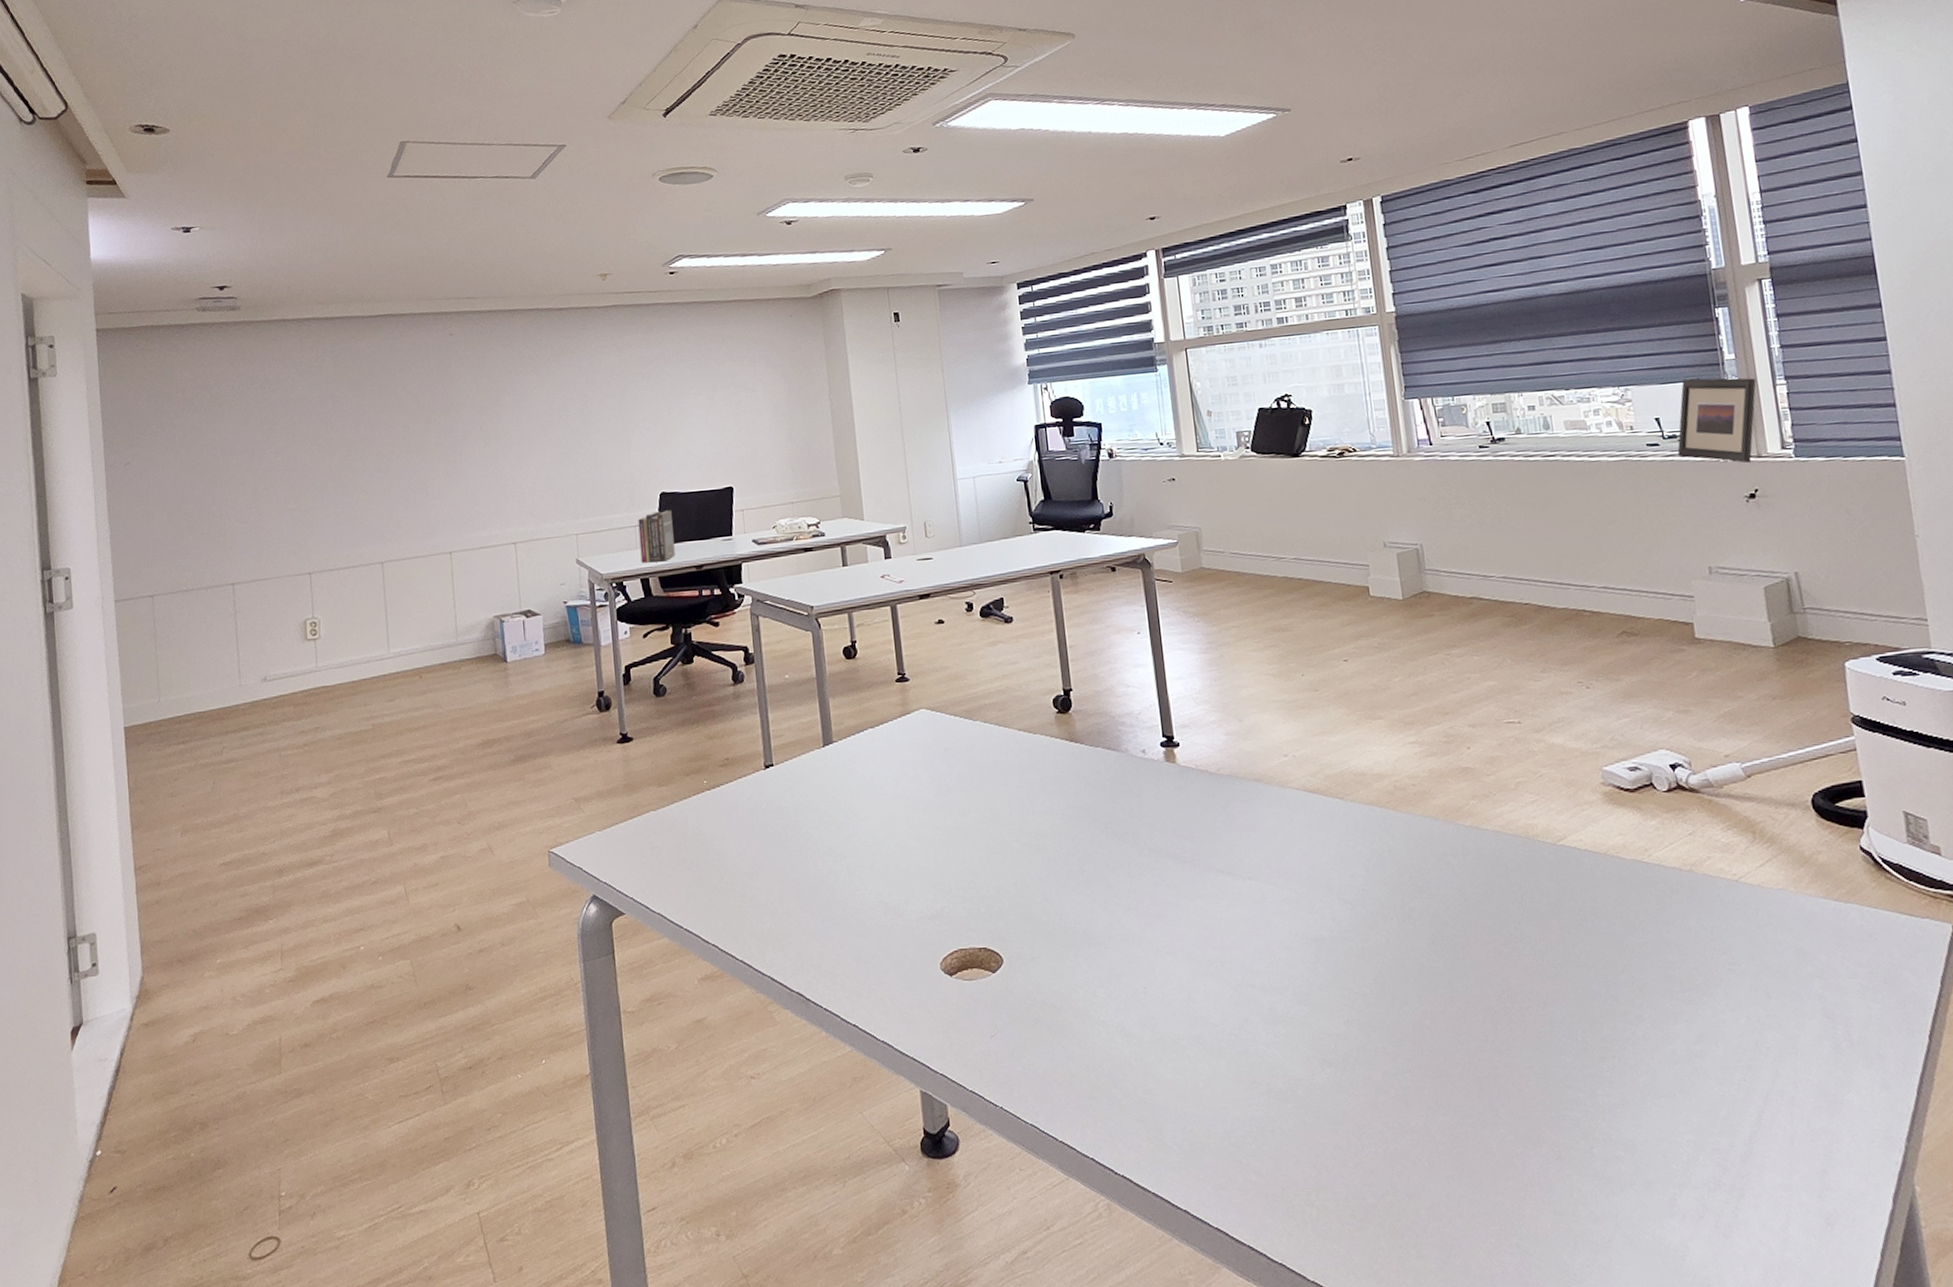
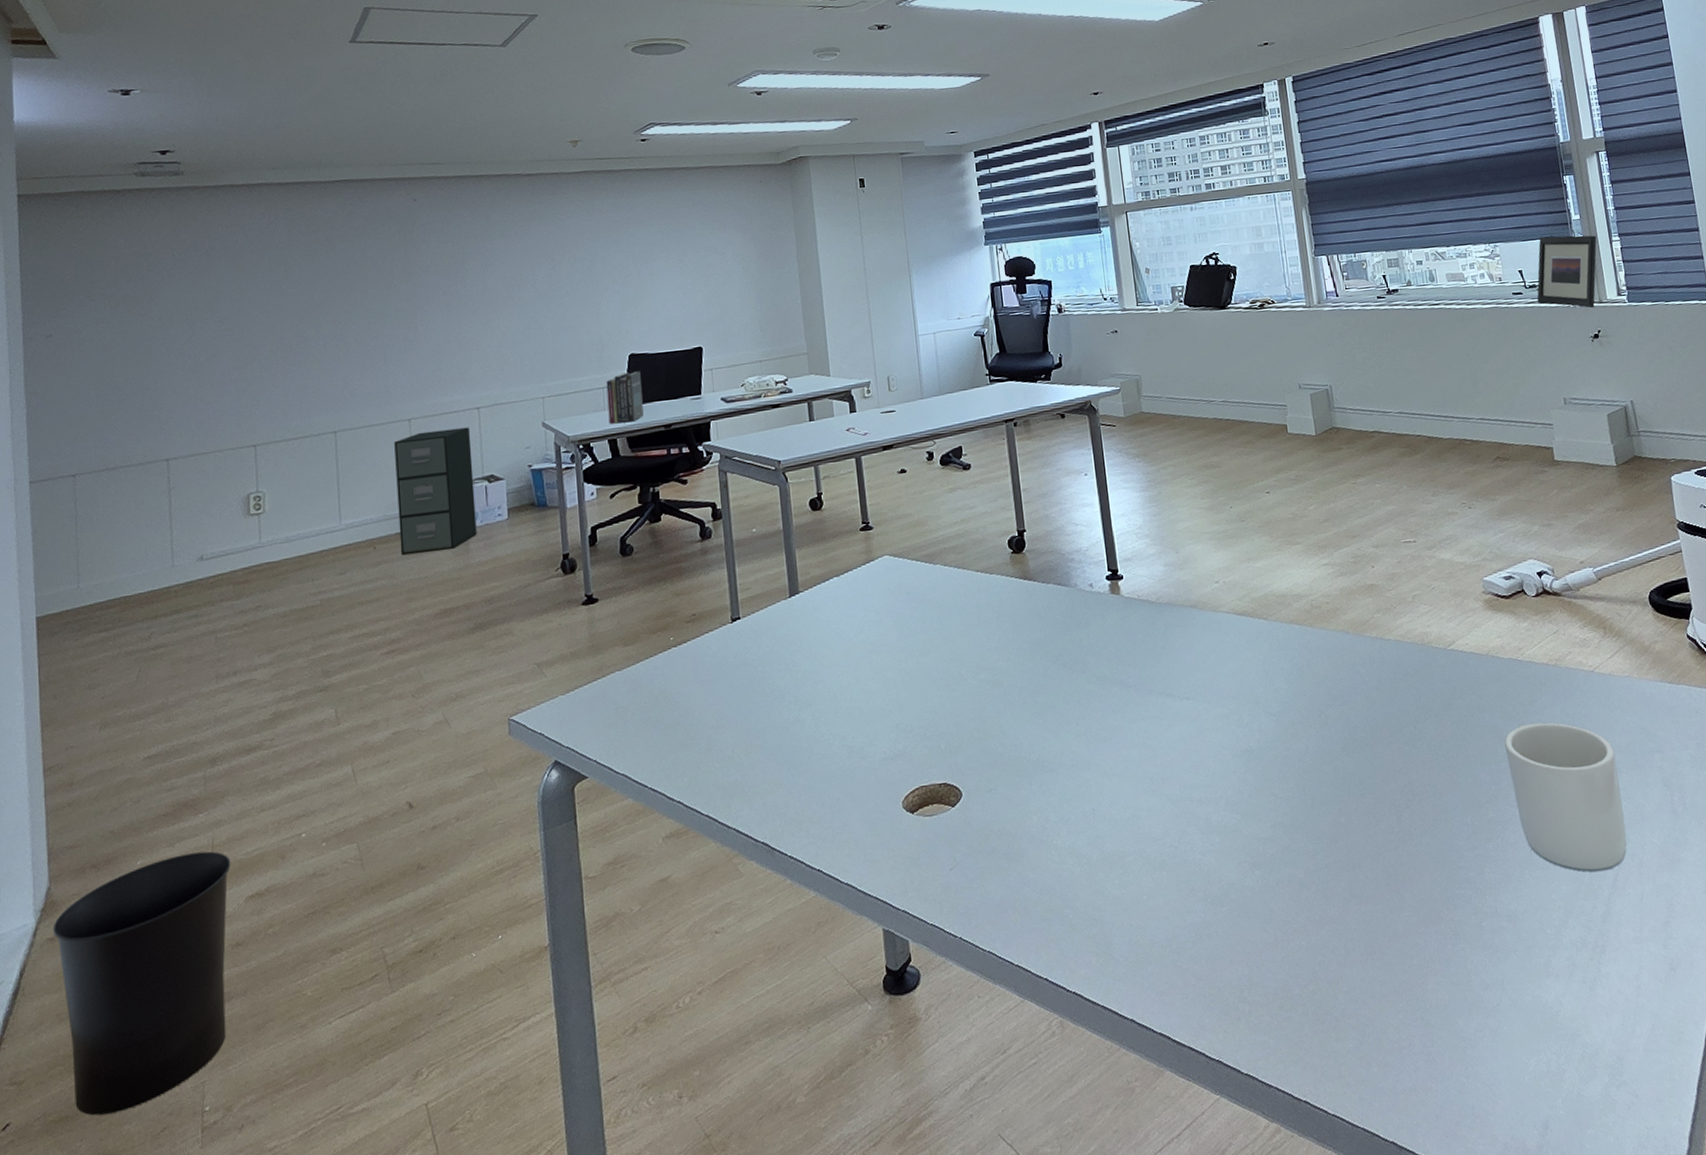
waste bin: none [146,956,299,1189] -> present [52,851,231,1116]
filing cabinet: none [437,561,516,686] -> present [394,427,477,556]
mug: none [1624,933,1776,1107] -> present [1504,722,1627,873]

